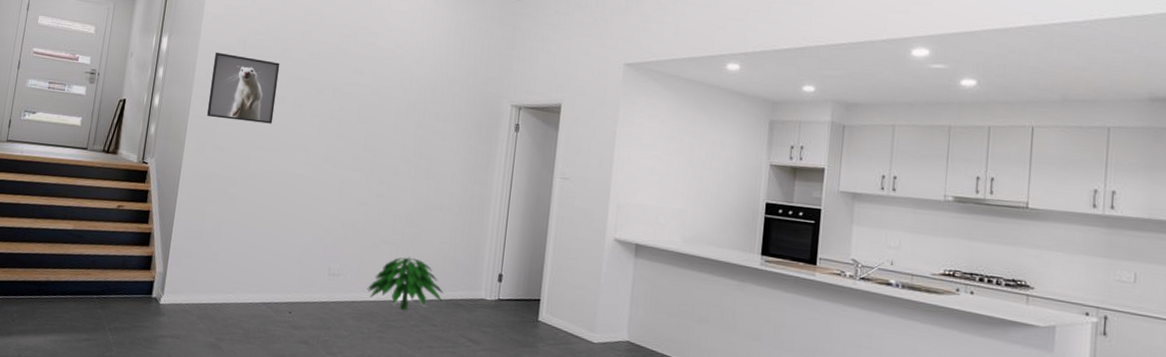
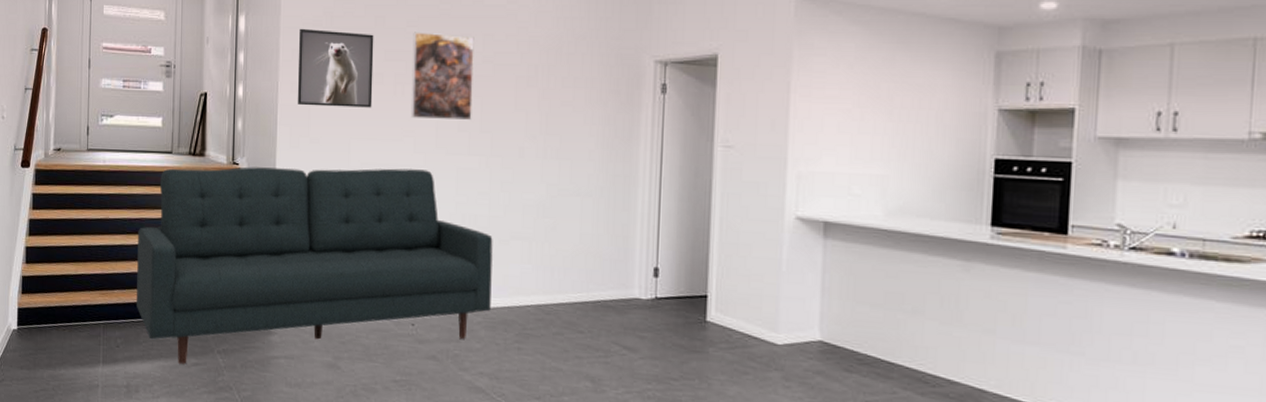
sofa: none [36,162,367,339] -> present [137,166,493,364]
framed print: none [305,64,366,141] -> present [410,32,474,120]
indoor plant: present [367,256,444,310] -> none [498,252,589,316]

